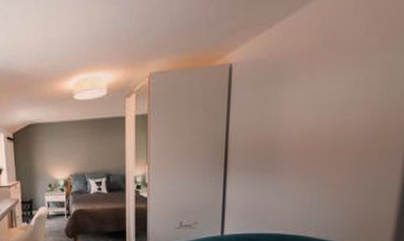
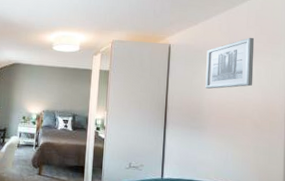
wall art: none [283,29,366,117] -> present [205,37,255,89]

